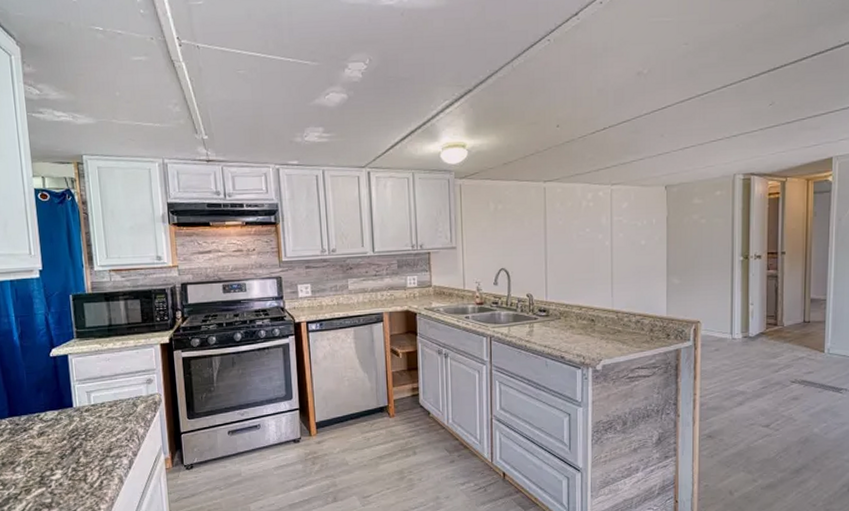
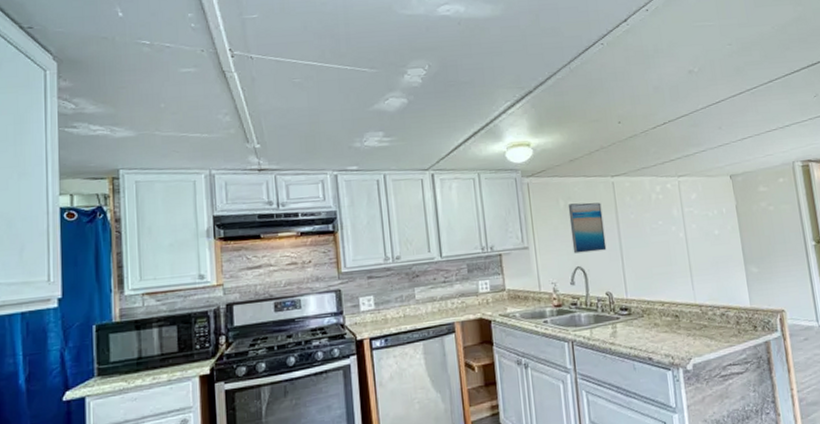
wall art: none [498,206,532,256] -> present [568,202,607,254]

